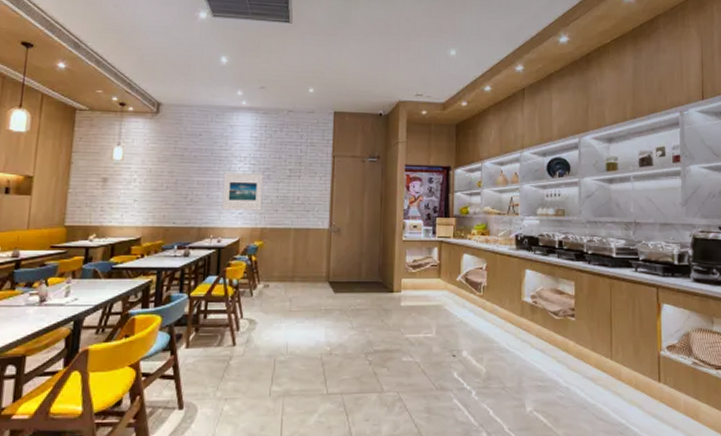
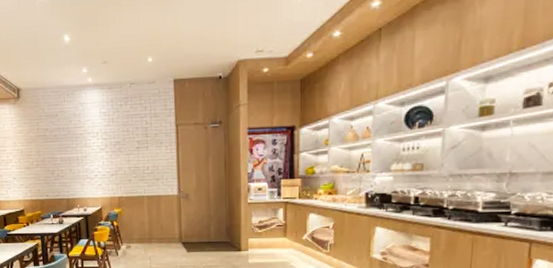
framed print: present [221,172,264,211] -> none [81,147,117,183]

